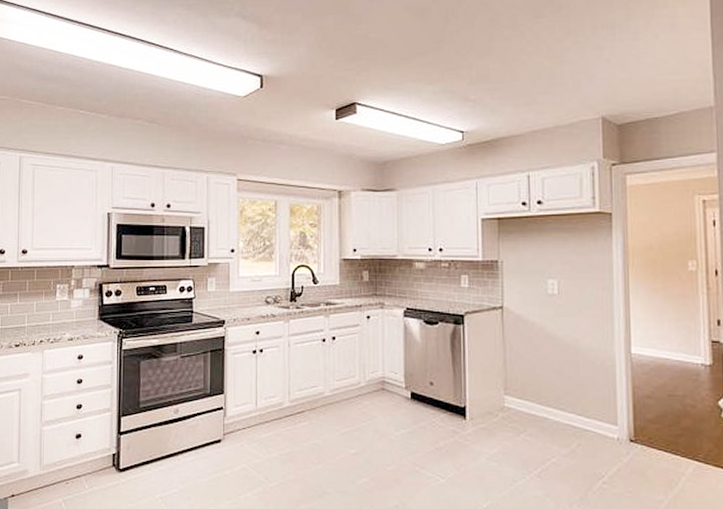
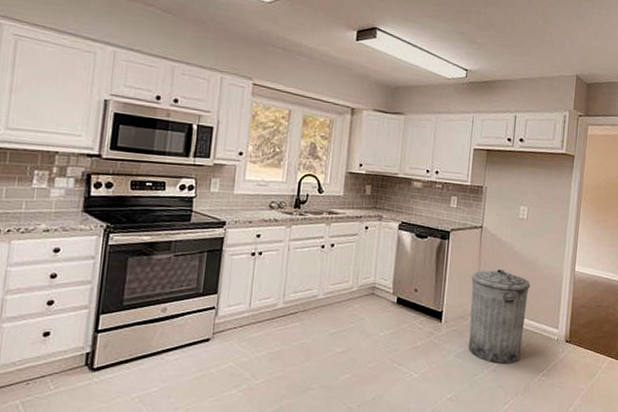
trash can: none [495,354,574,469] -> present [468,268,531,364]

